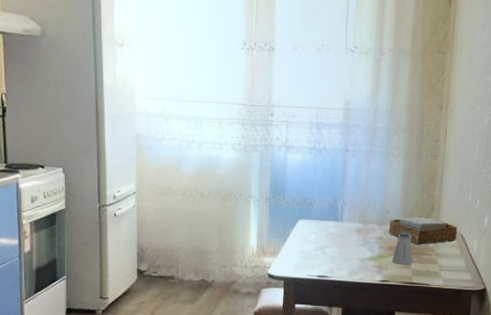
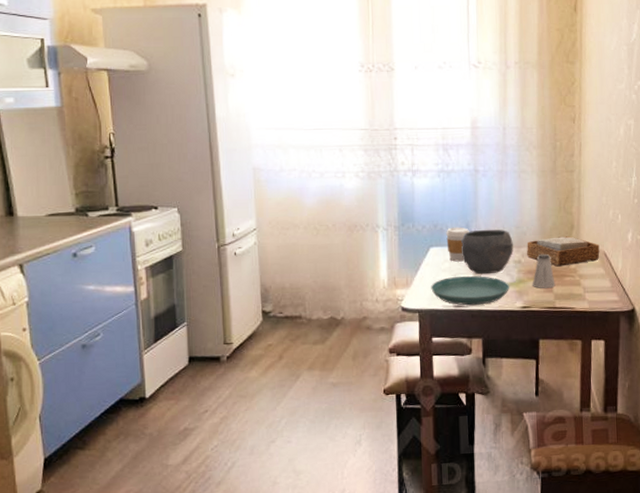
saucer: none [297,248,370,277] -> present [431,275,509,306]
coffee cup: none [314,202,336,235] -> present [446,227,469,262]
bowl: none [327,206,377,248] -> present [460,229,513,275]

